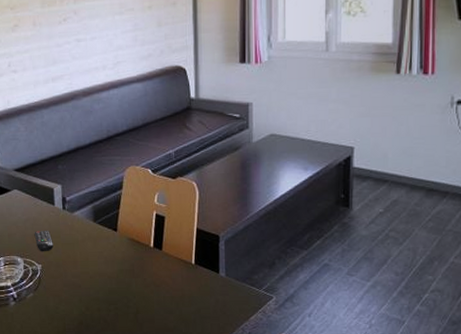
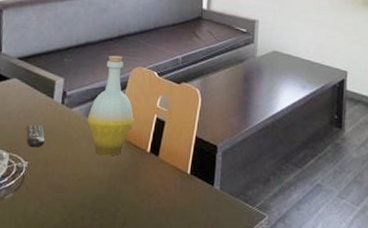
bottle: none [89,157,134,254] -> present [87,55,134,156]

